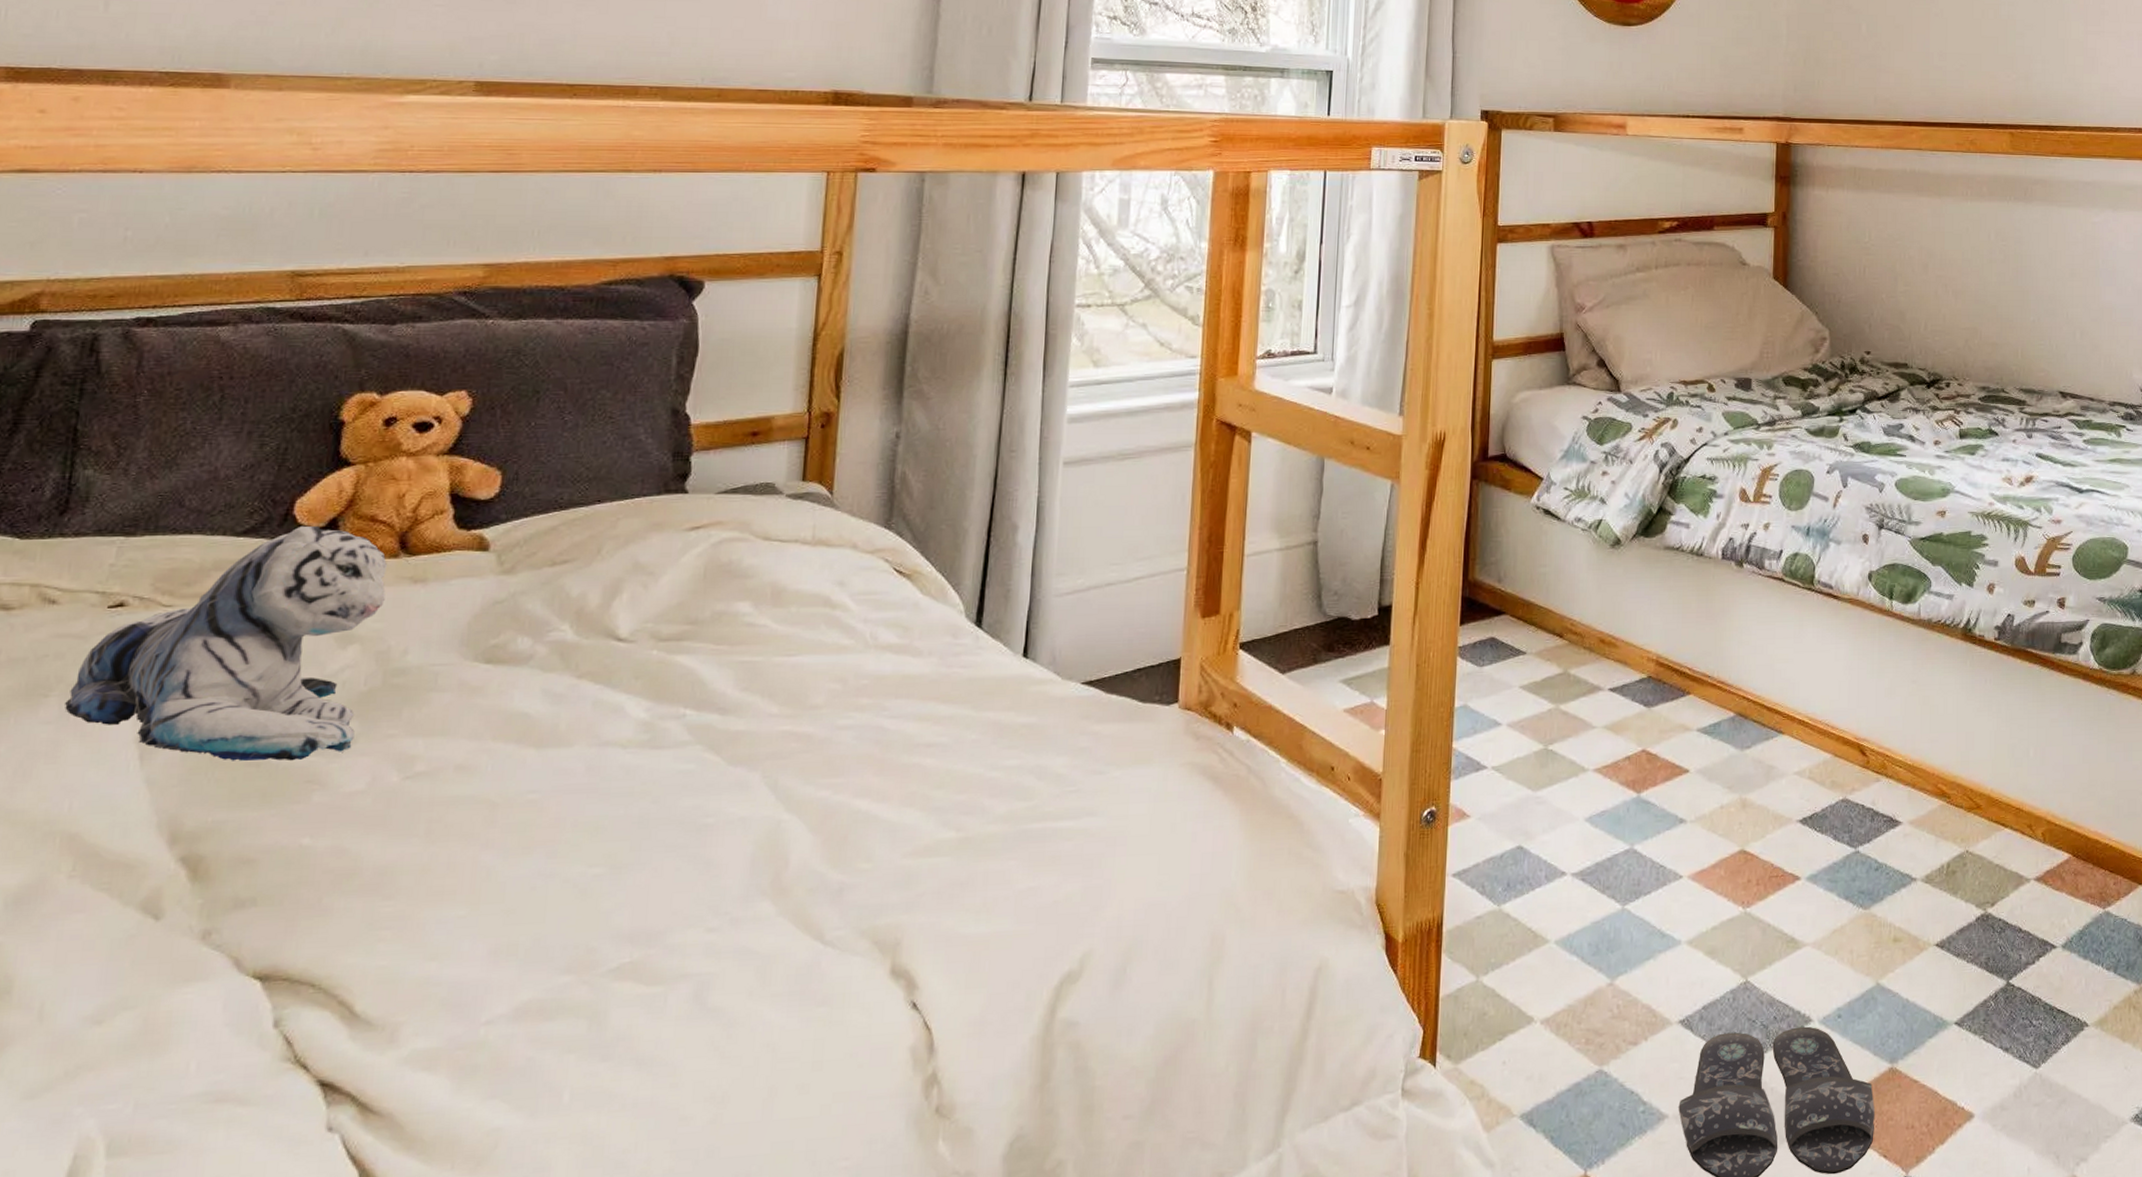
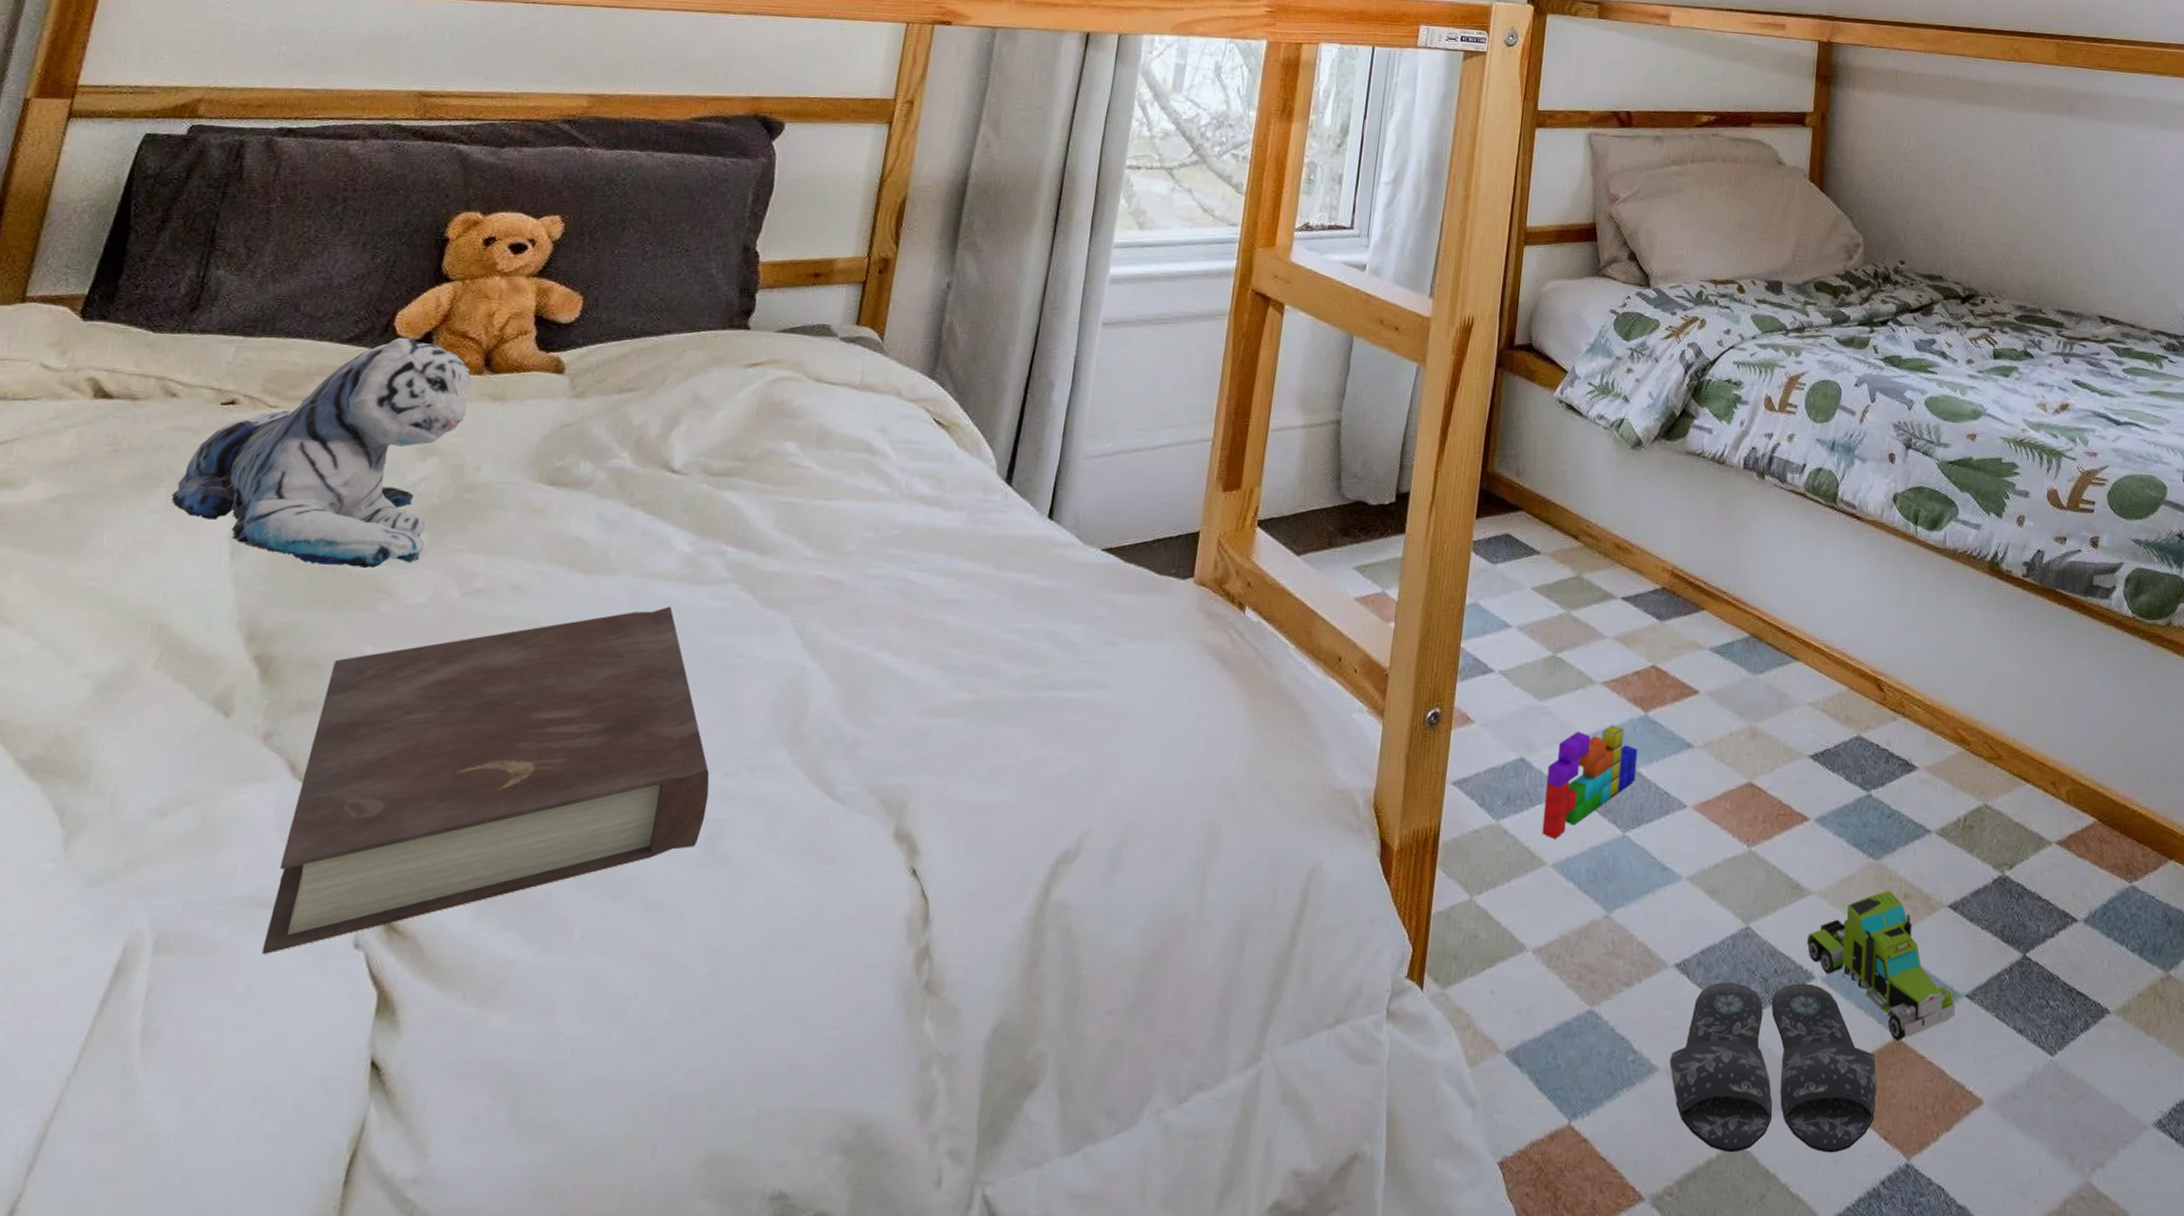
book: none [227,772,692,1146] -> present [261,606,710,954]
toy blocks: none [1543,808,1633,918] -> present [1542,725,1638,839]
toy truck: none [1803,935,1946,1069] -> present [1806,890,1956,1040]

